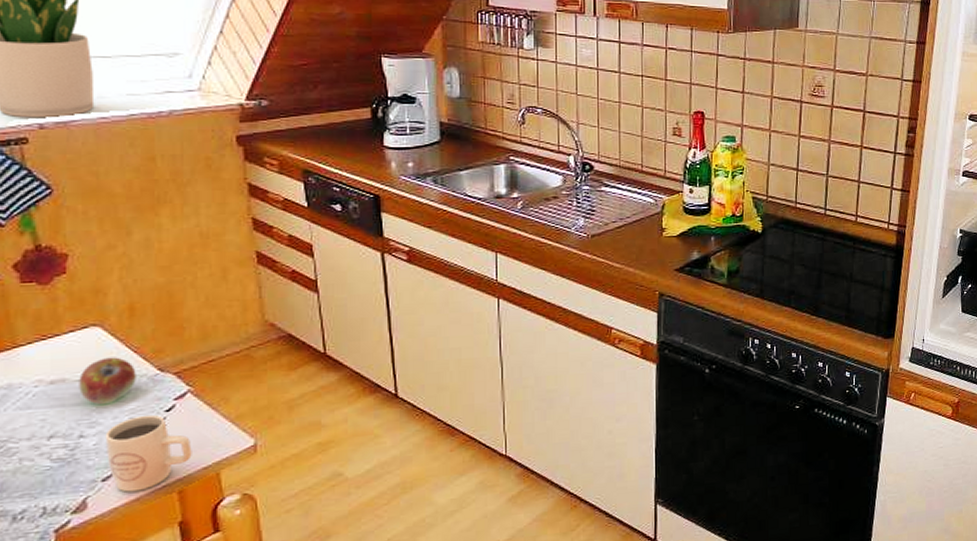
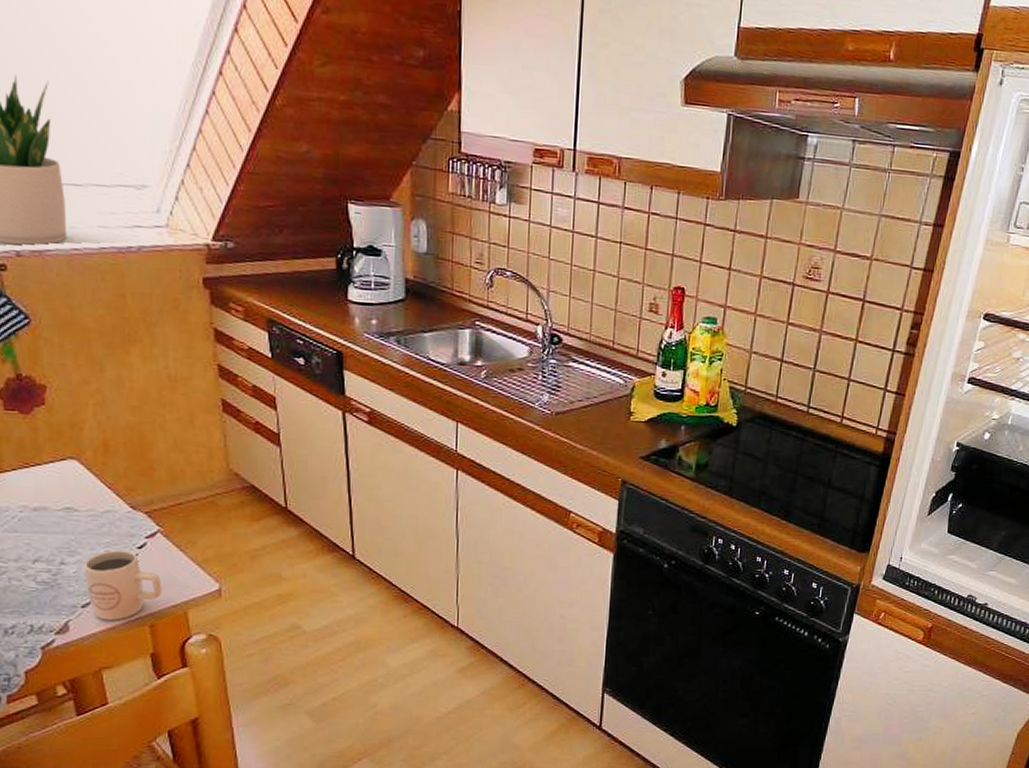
fruit: present [79,357,136,404] -> none [59,490,111,535]

